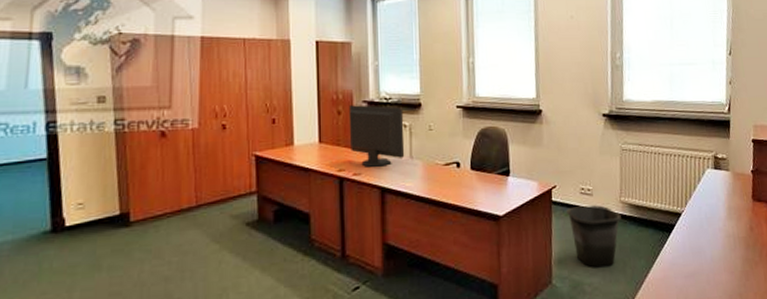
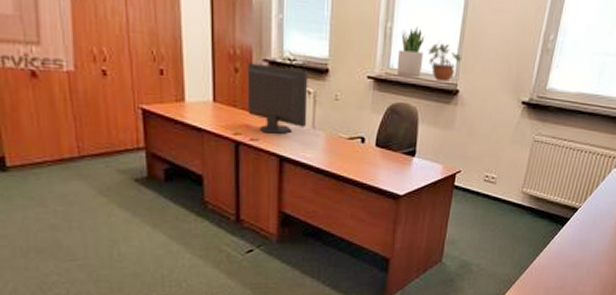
planter: none [481,58,506,103] -> present [396,26,425,78]
potted plant: none [507,68,541,105] -> present [427,40,462,83]
waste bin: present [567,205,621,268] -> none [467,193,520,251]

